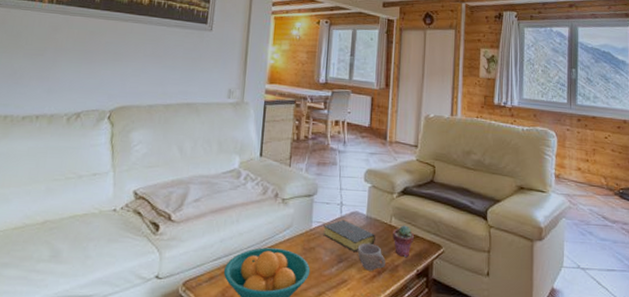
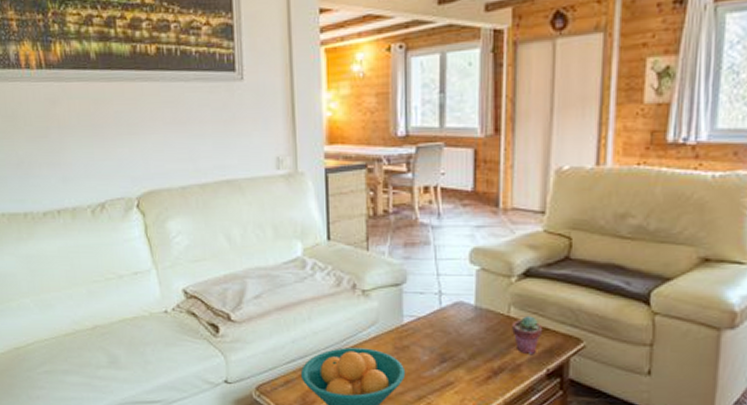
bible: present [323,219,375,253] -> none [418,311,488,351]
cup: present [357,243,385,271] -> none [465,338,503,371]

